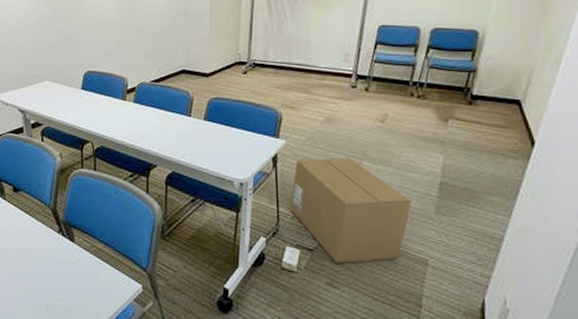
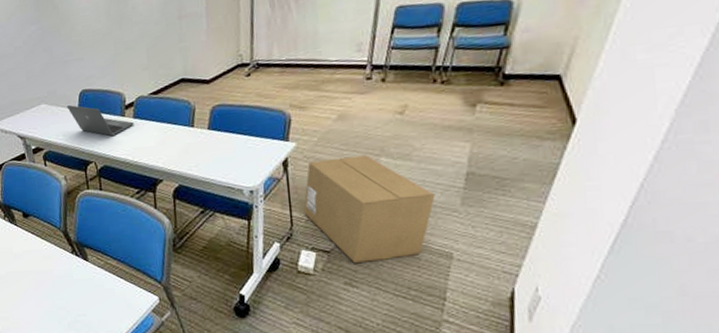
laptop: none [70,84,134,118] -> present [67,104,134,137]

